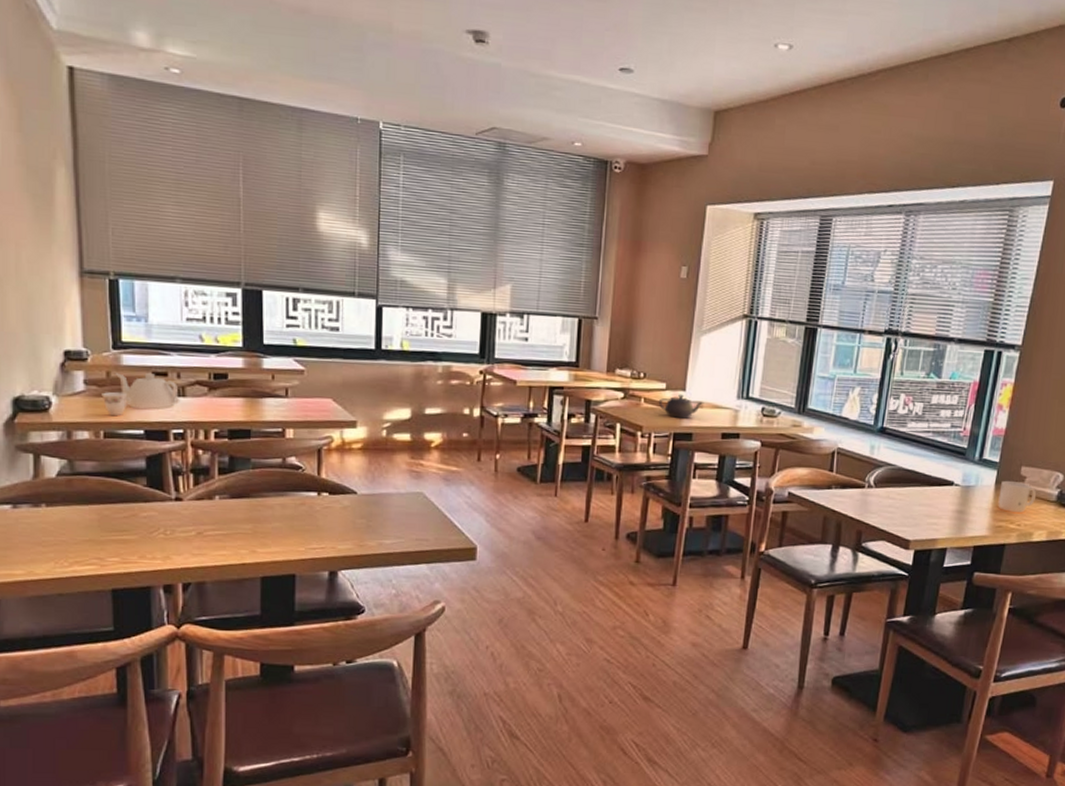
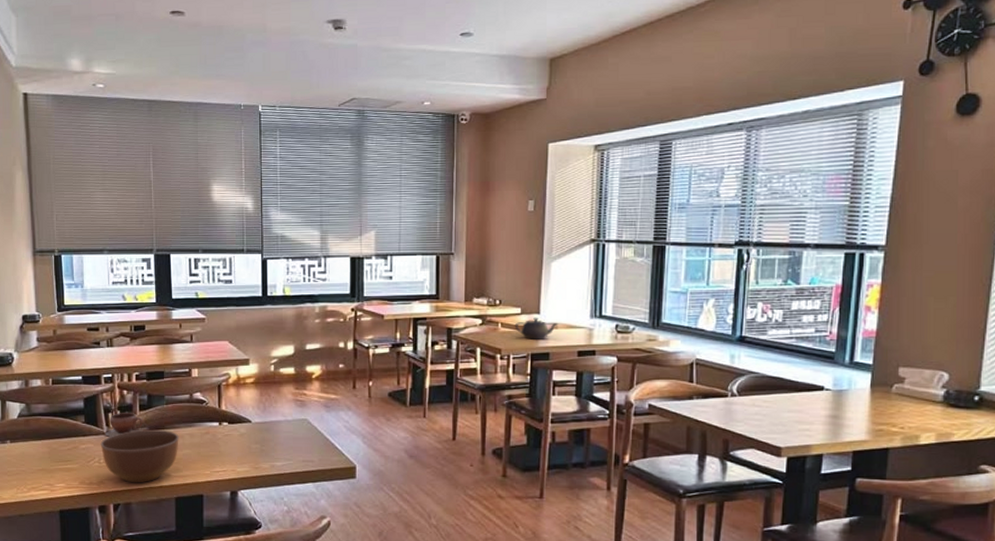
teacup: present [101,391,131,416] -> none [50,346,72,366]
teapot: present [115,373,180,410] -> none [59,329,109,359]
bowl: none [167,497,268,560] -> present [100,429,179,483]
teacup: none [172,476,223,504] -> present [104,413,143,437]
mug: present [998,480,1037,514] -> none [876,382,920,416]

